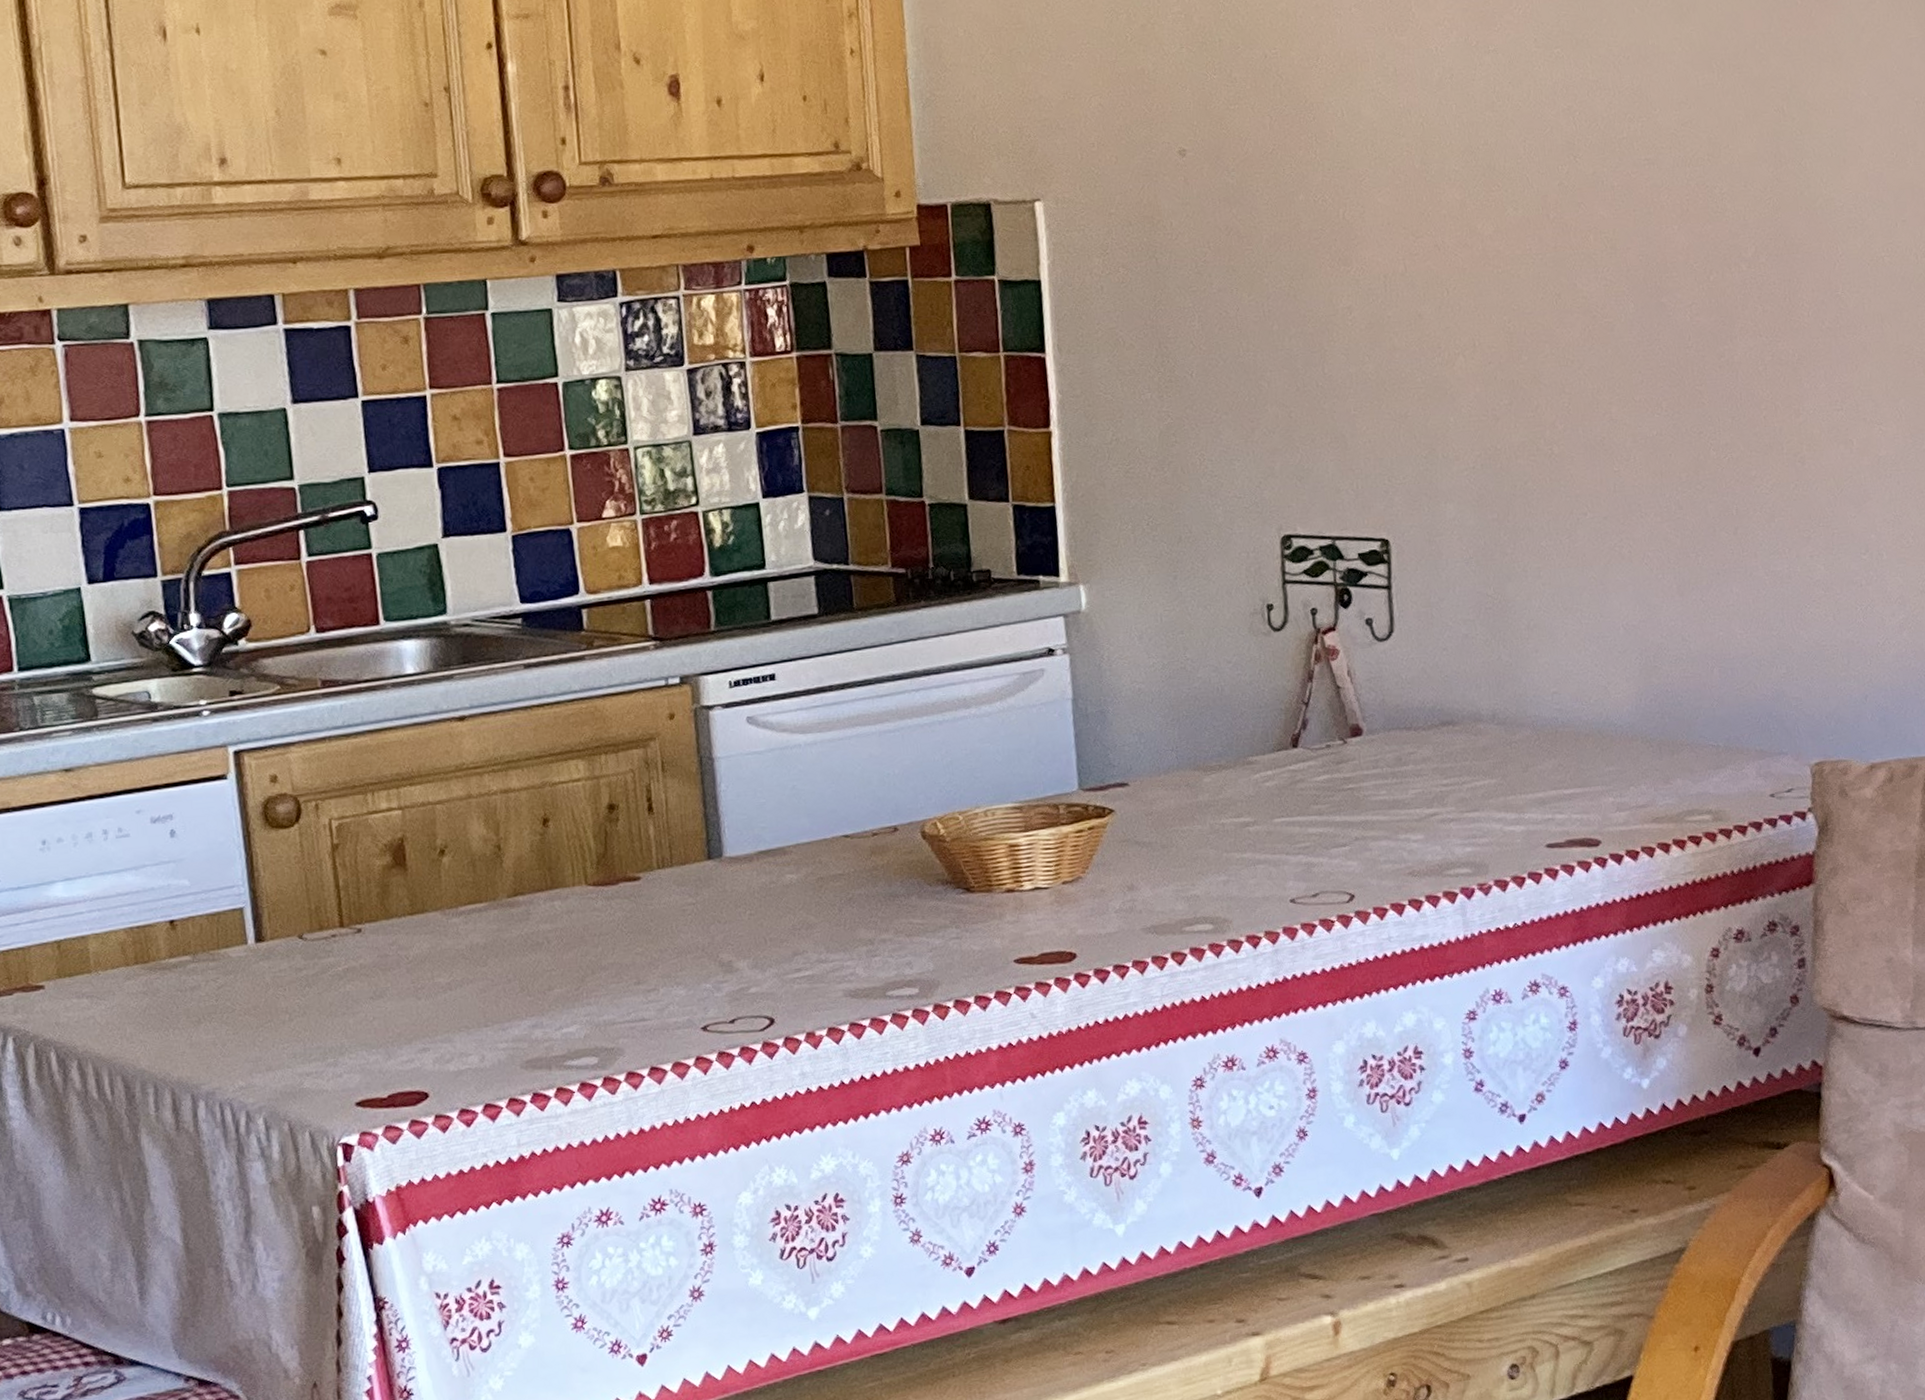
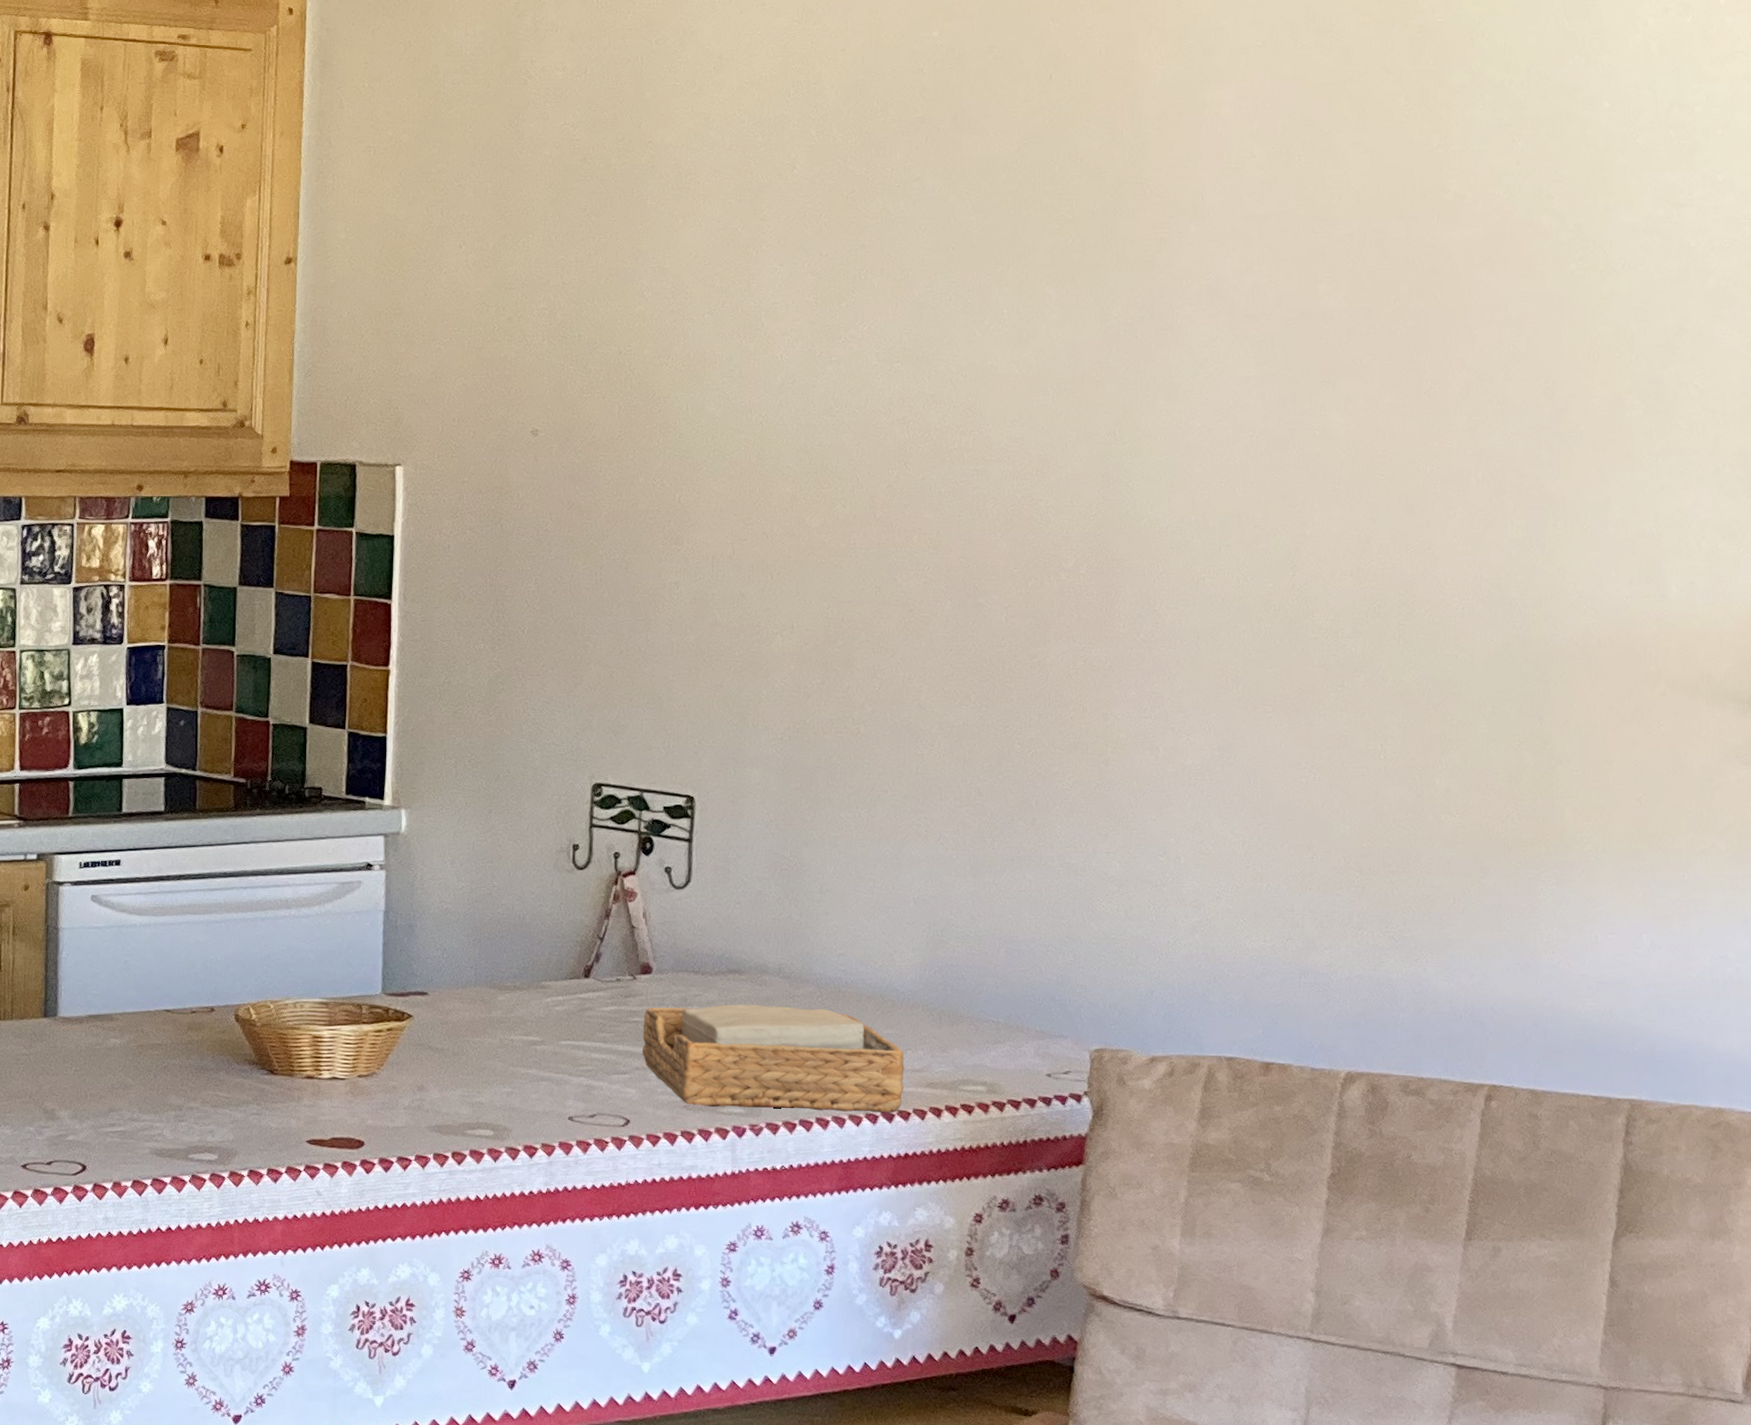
napkin holder: none [1358,752,1630,871] -> present [642,1004,904,1114]

